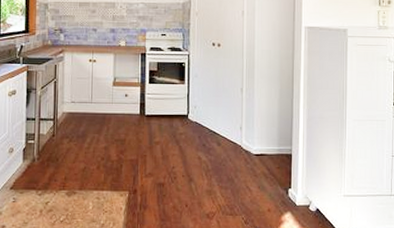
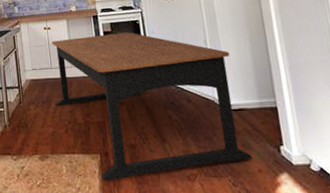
dining table: none [90,73,265,218] -> present [51,32,253,181]

